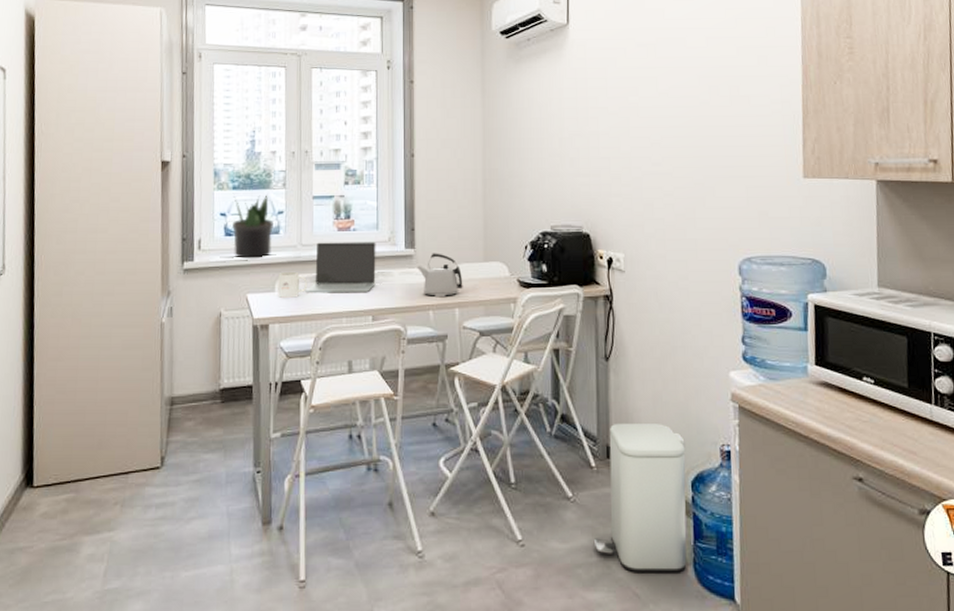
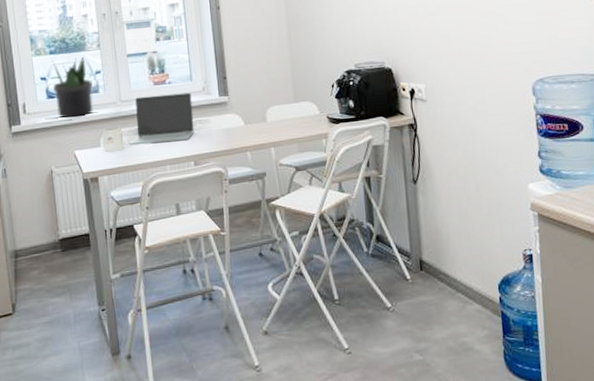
kettle: present [417,253,463,298] -> none [232,98,277,140]
pedal bin: present [593,422,687,573] -> none [412,235,498,368]

